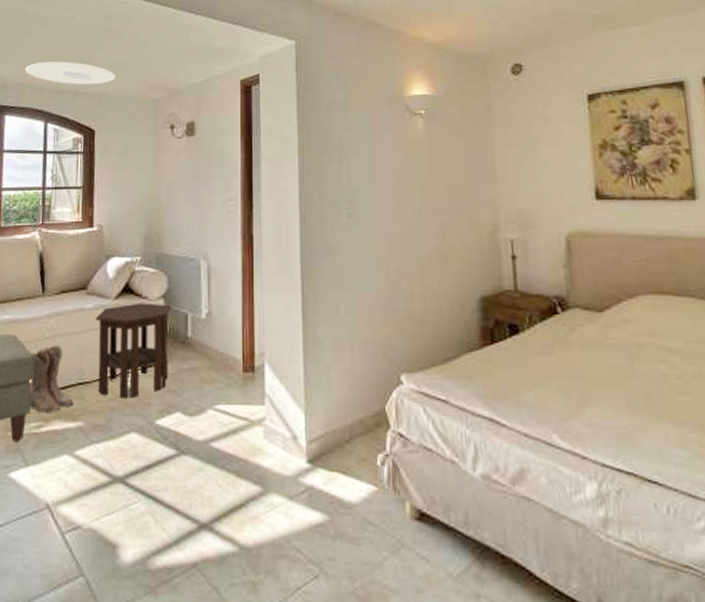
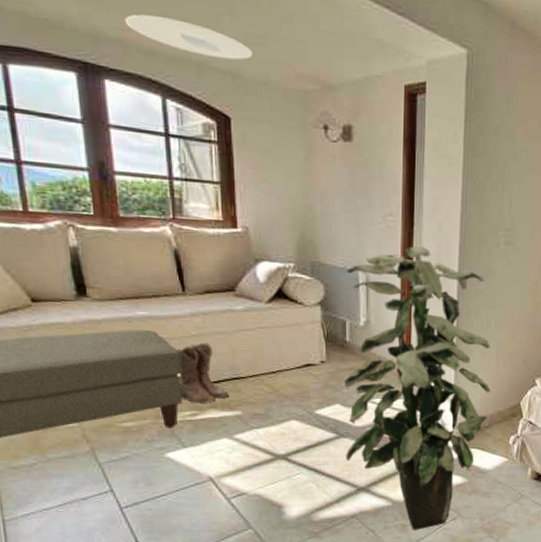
side table: present [95,303,172,399] -> none [246,307,329,393]
indoor plant: none [186,227,347,592] -> present [345,245,491,530]

